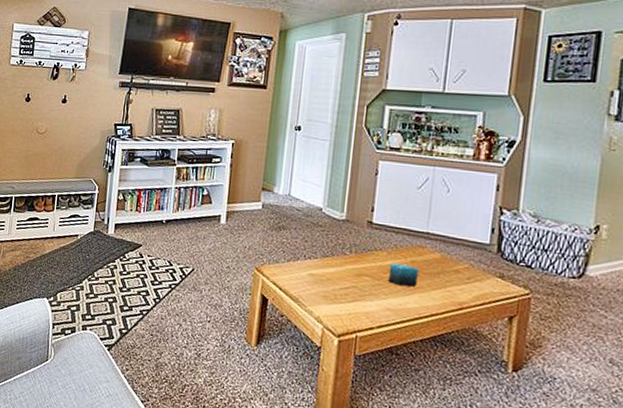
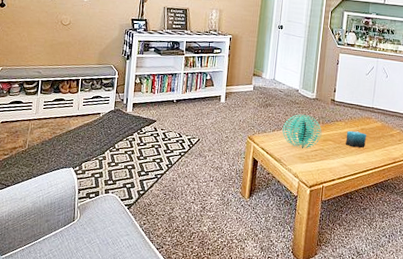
decorative ball: none [300,240,355,285] -> present [282,114,322,148]

